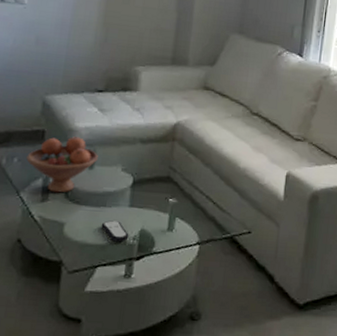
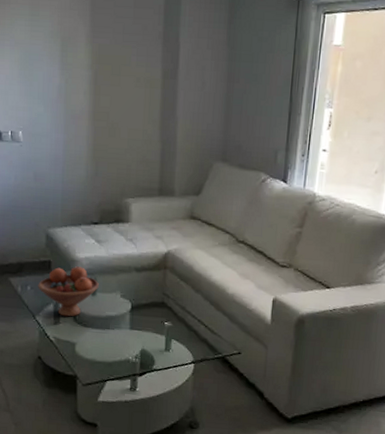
remote control: present [101,220,129,242] -> none [107,341,132,360]

